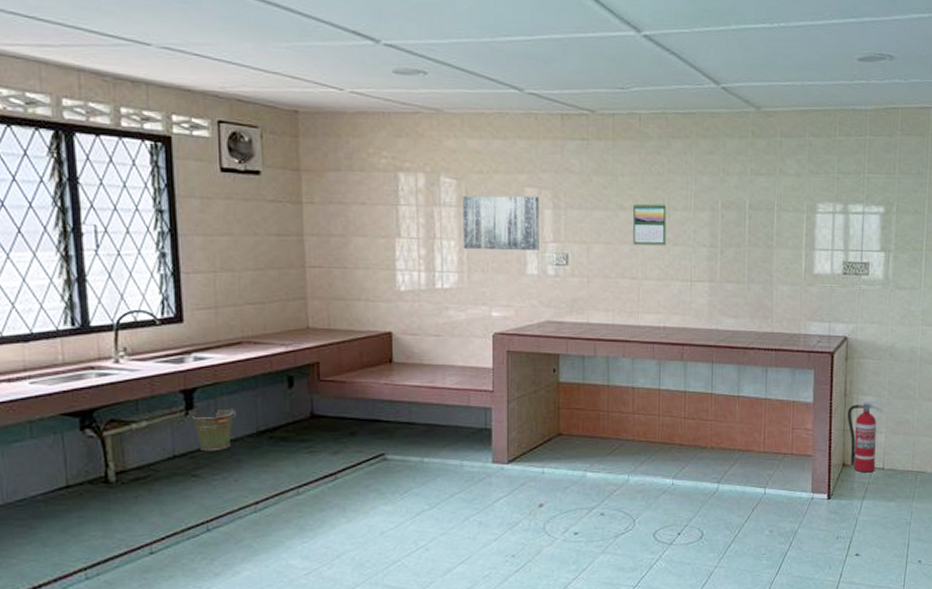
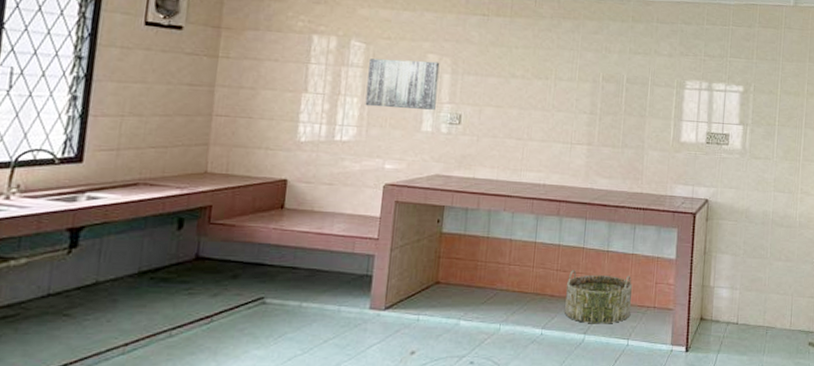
bucket: present [191,408,236,452] -> none [73,248,120,291]
calendar: present [633,203,667,245] -> none [521,72,554,111]
basket: none [696,417,767,473] -> present [565,270,632,324]
fire extinguisher: present [847,399,883,473] -> none [706,258,739,327]

